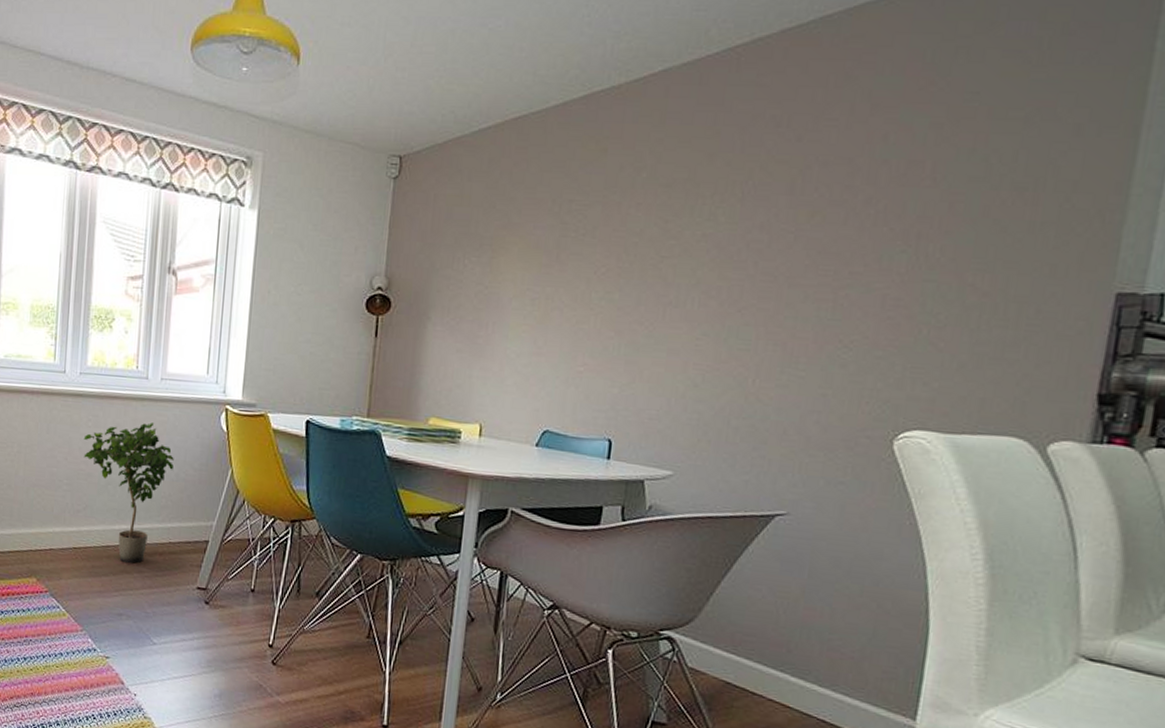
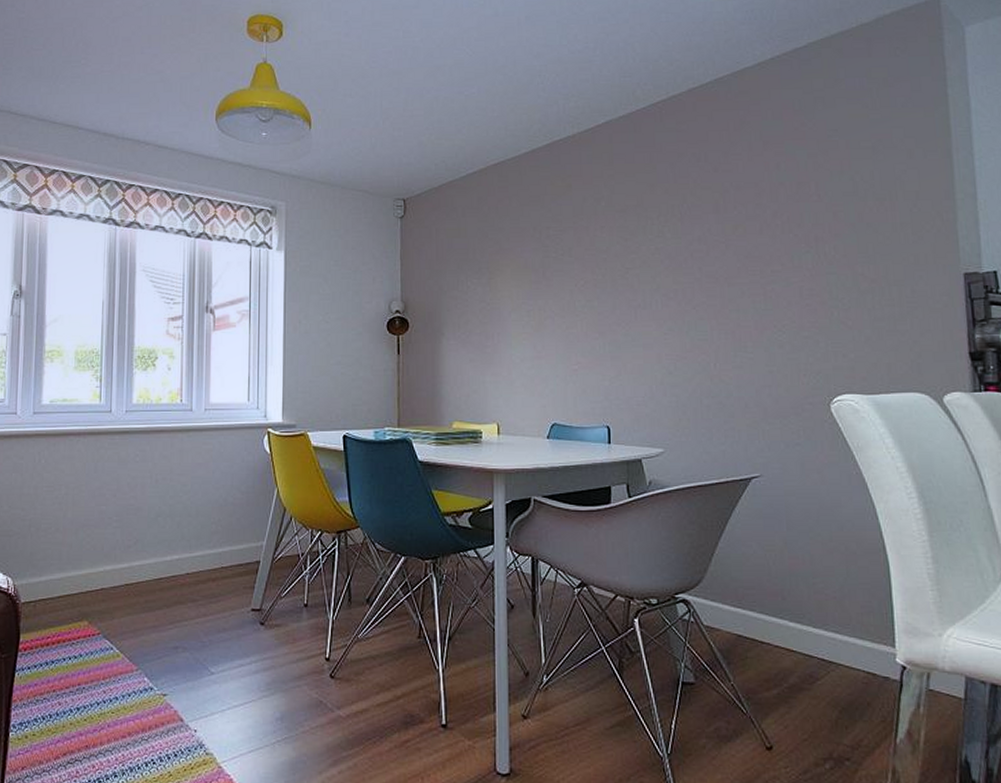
potted plant: present [83,423,174,564] -> none [132,452,221,593]

